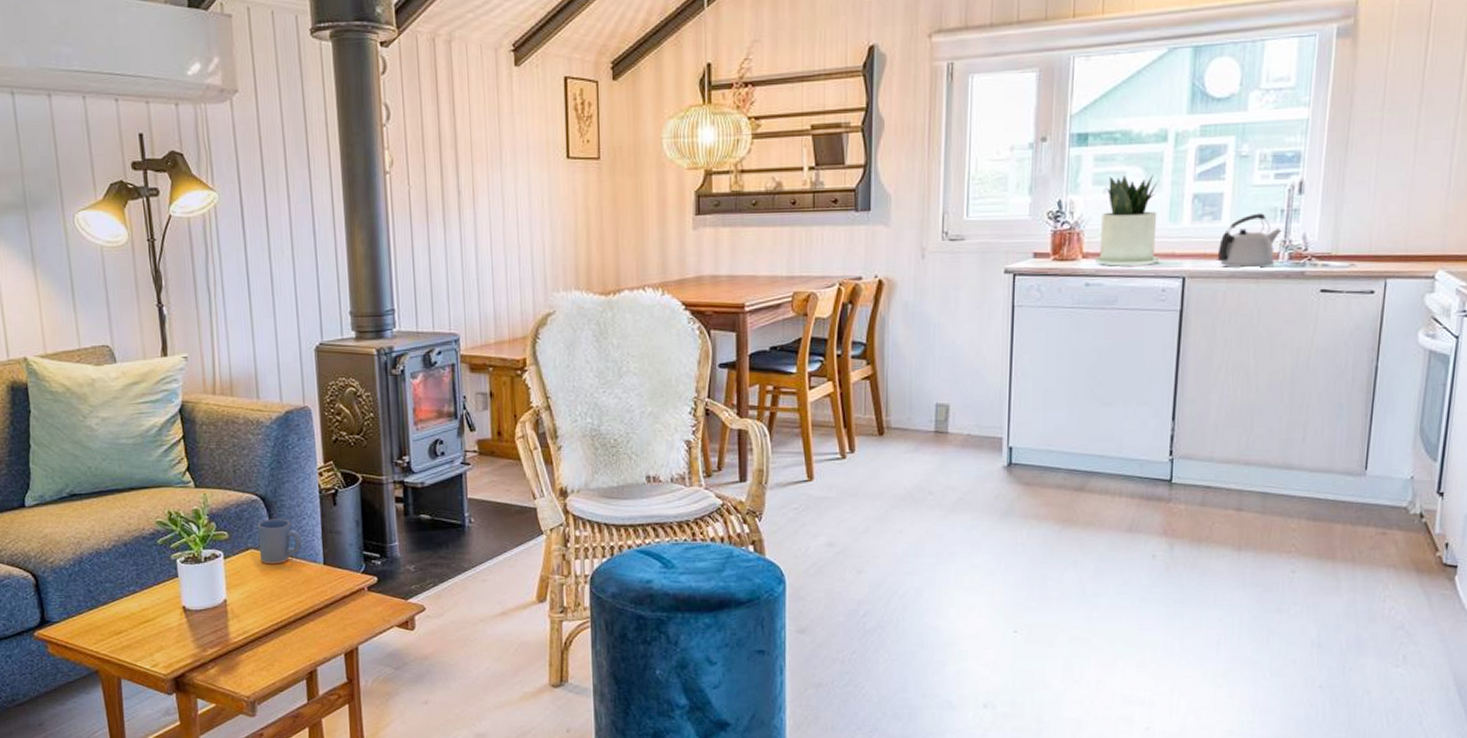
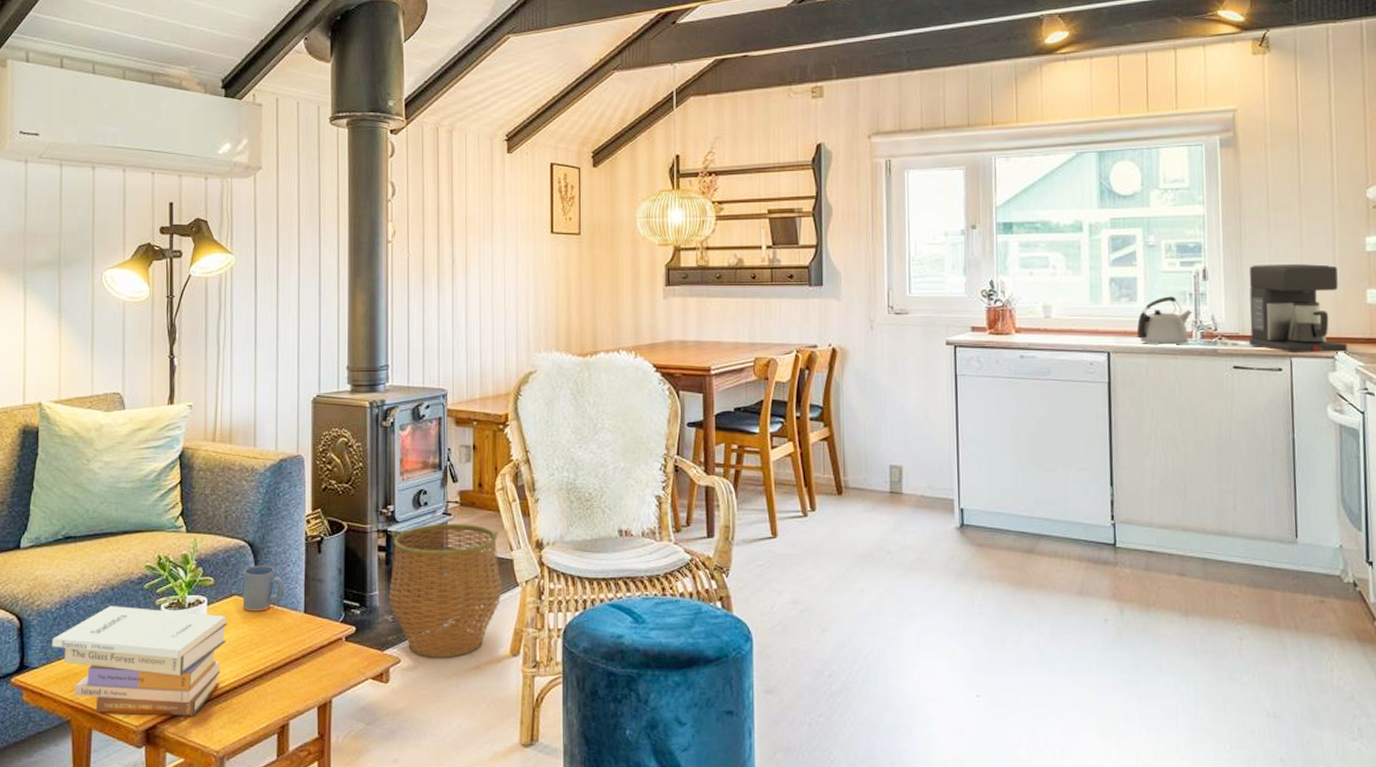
books: none [70,561,247,665] -> present [52,606,228,716]
basket: none [408,473,526,606] -> present [389,524,502,658]
planter: present [1094,175,1160,267] -> none [1026,260,1085,341]
coffee maker: none [1342,173,1452,274] -> present [1249,264,1347,354]

